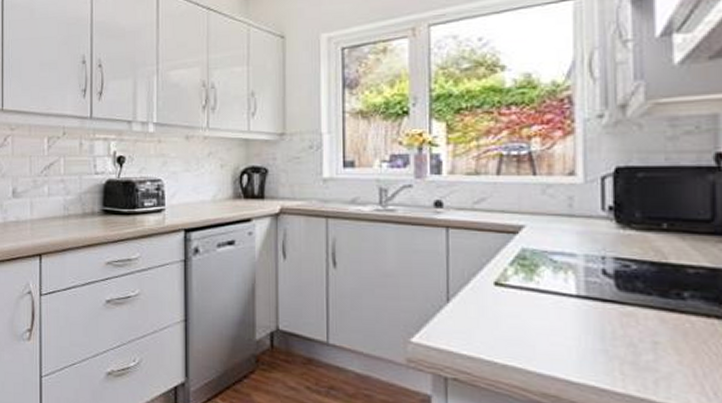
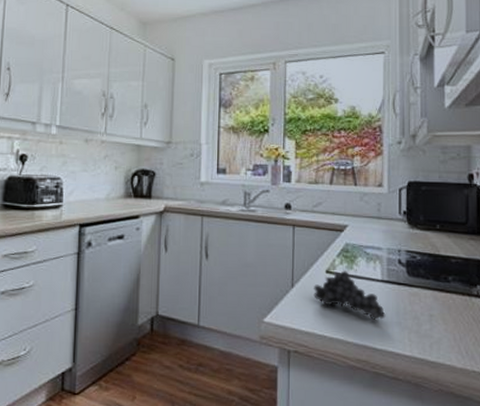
fruit: none [477,282,584,347] -> present [314,270,386,321]

